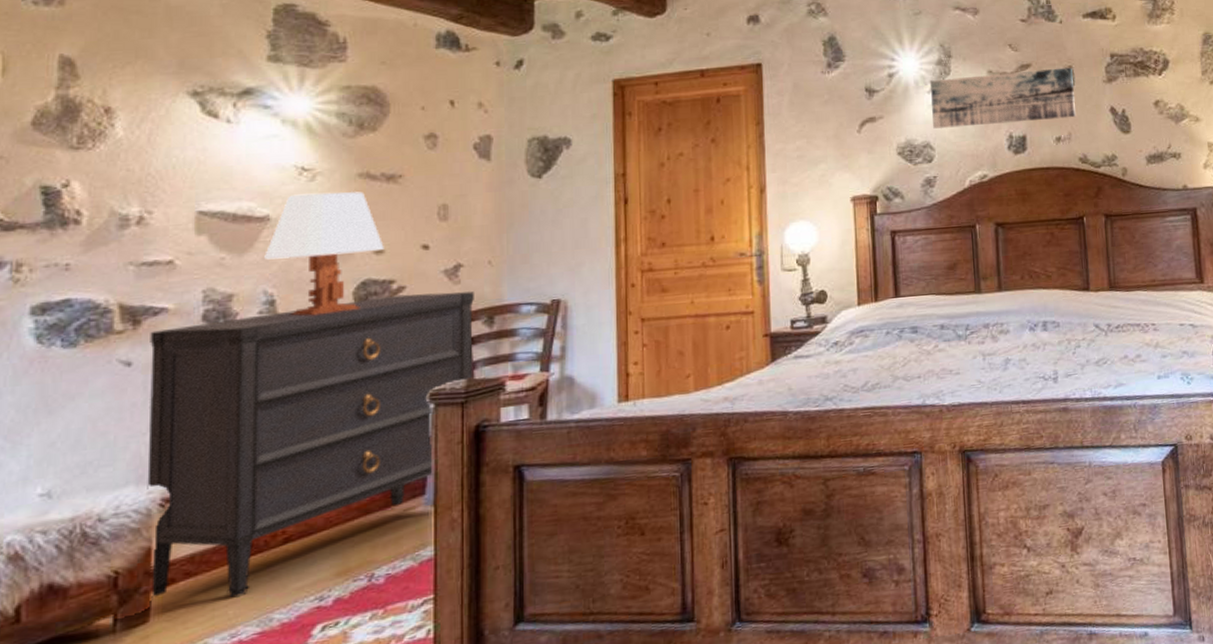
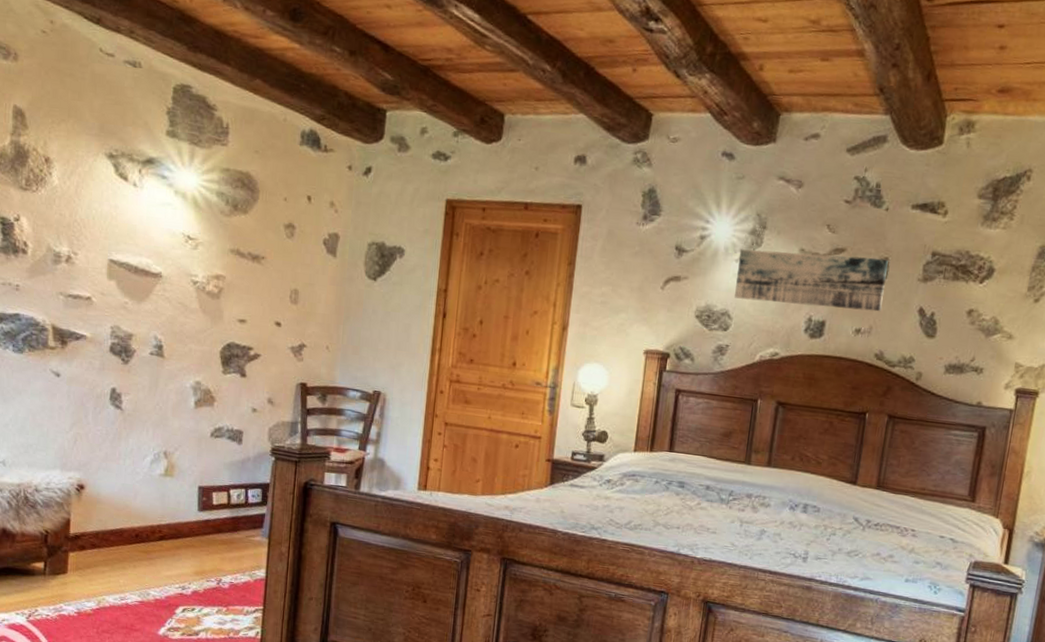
dresser: present [147,291,474,598] -> none [68,352,313,572]
table lamp: present [264,191,384,316] -> none [156,258,246,367]

